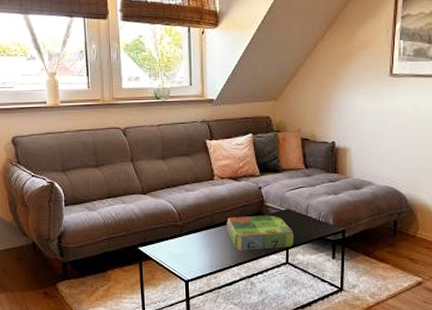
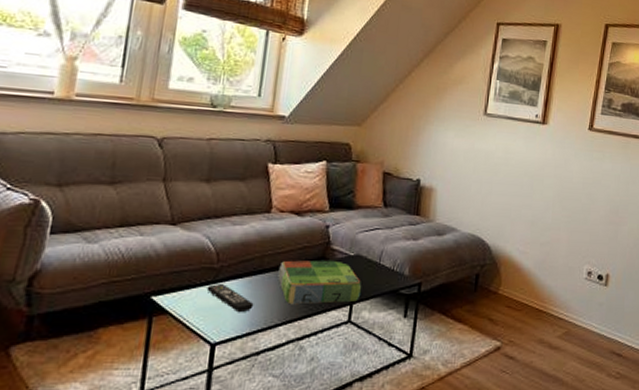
remote control: none [175,237,212,257] -> present [206,284,254,312]

